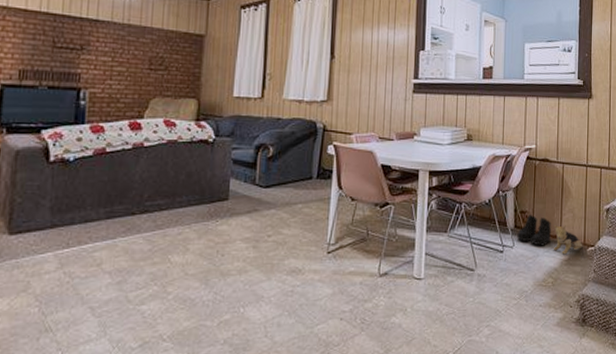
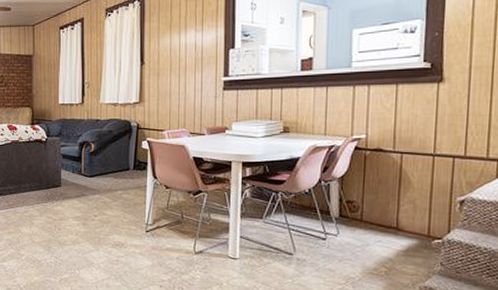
boots: present [517,215,551,246] -> none [342,205,385,236]
plush toy: present [553,225,583,255] -> none [387,216,427,246]

